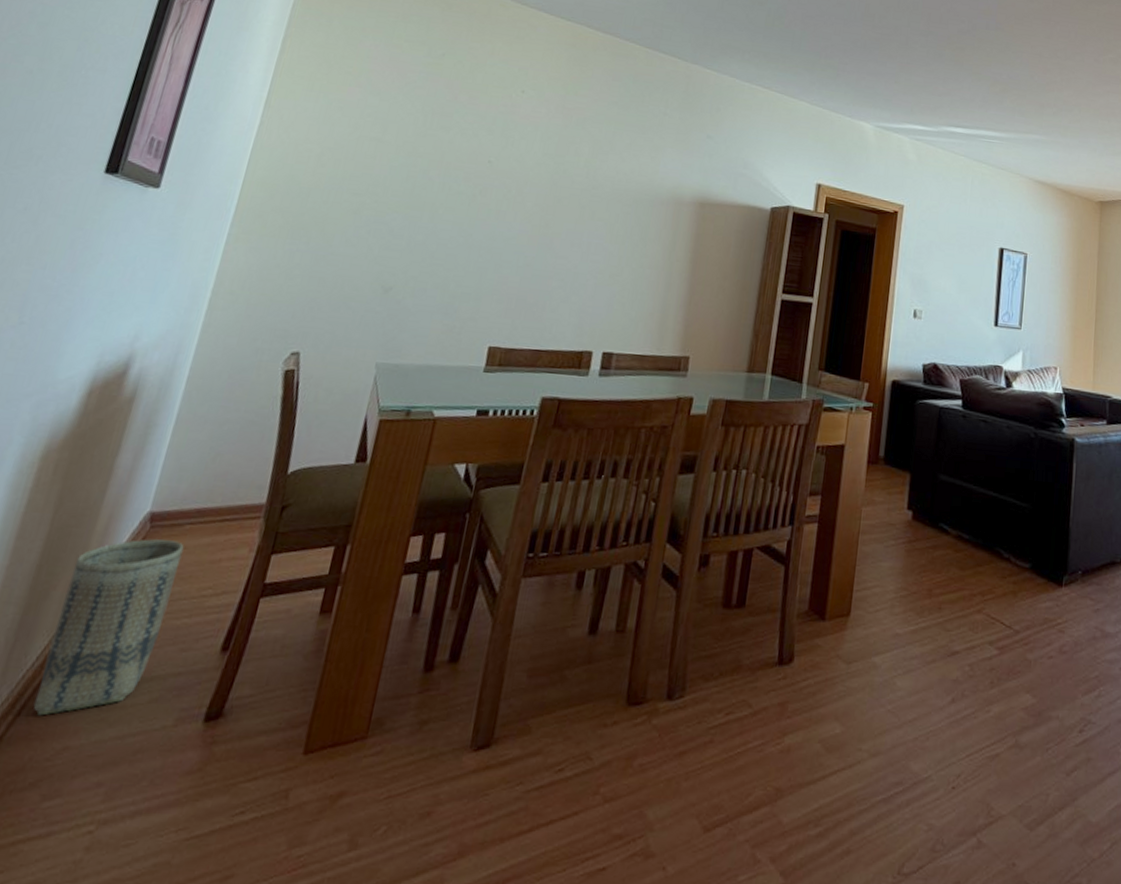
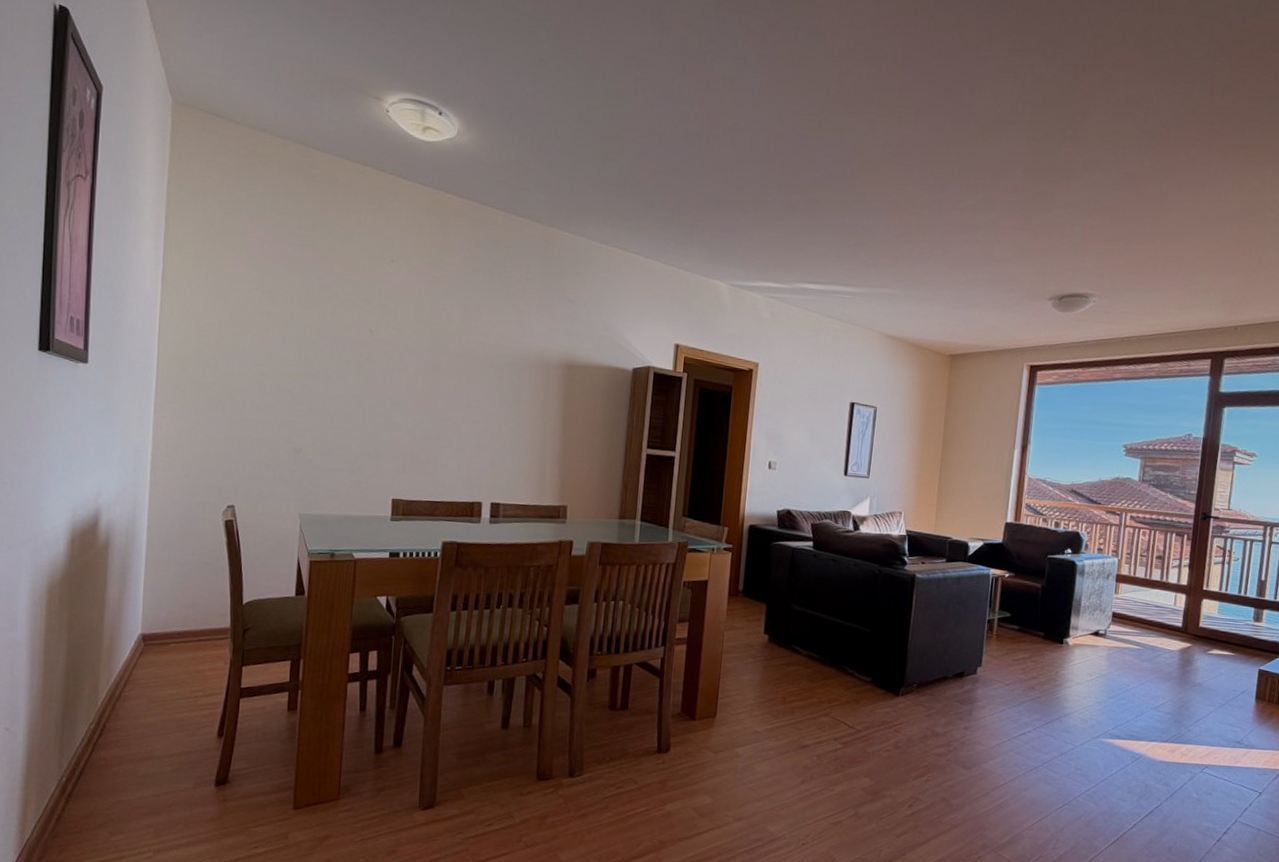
basket: present [33,539,184,716] -> none [88,654,173,780]

